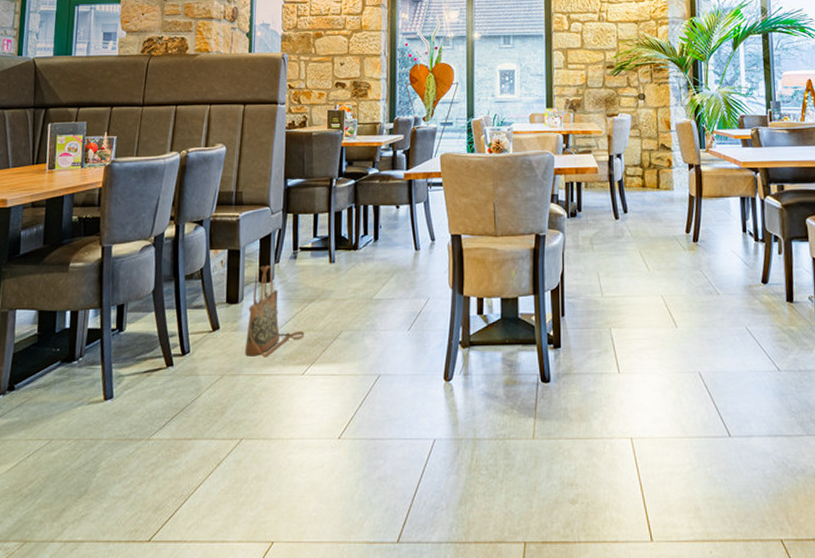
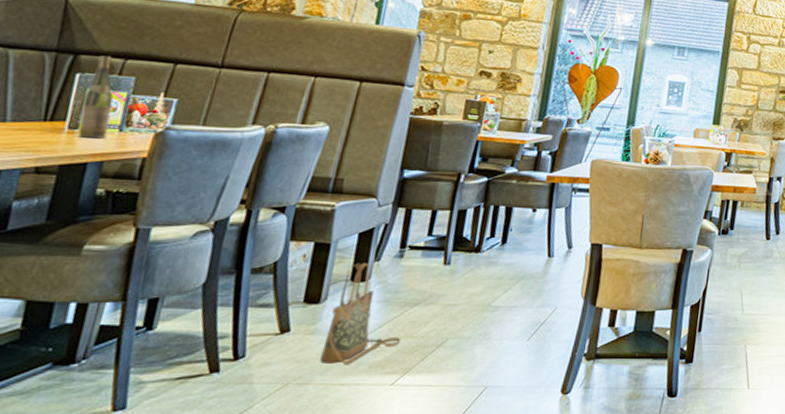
wine bottle: none [54,107,74,177] -> present [77,55,113,139]

